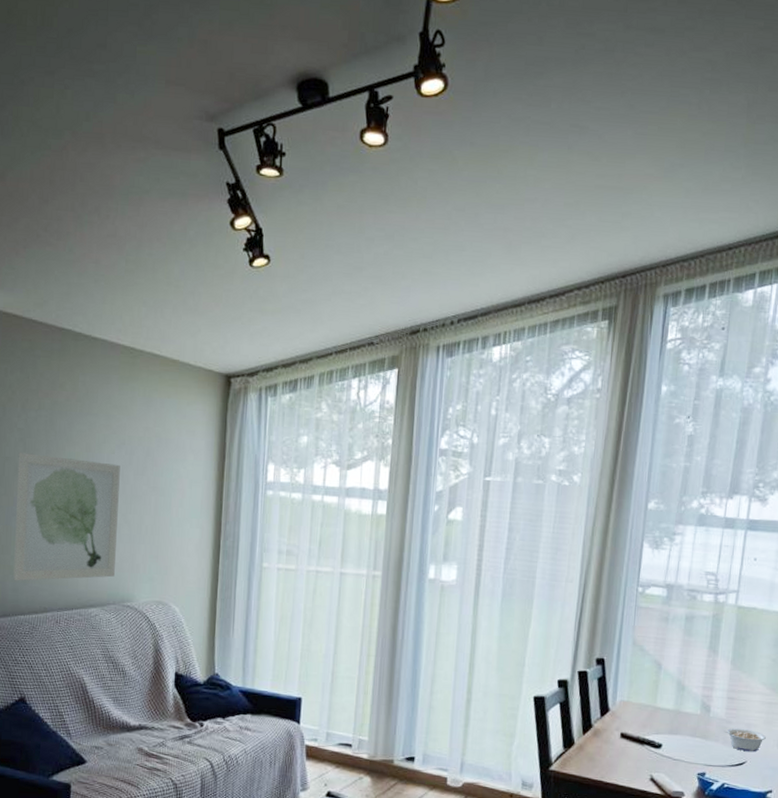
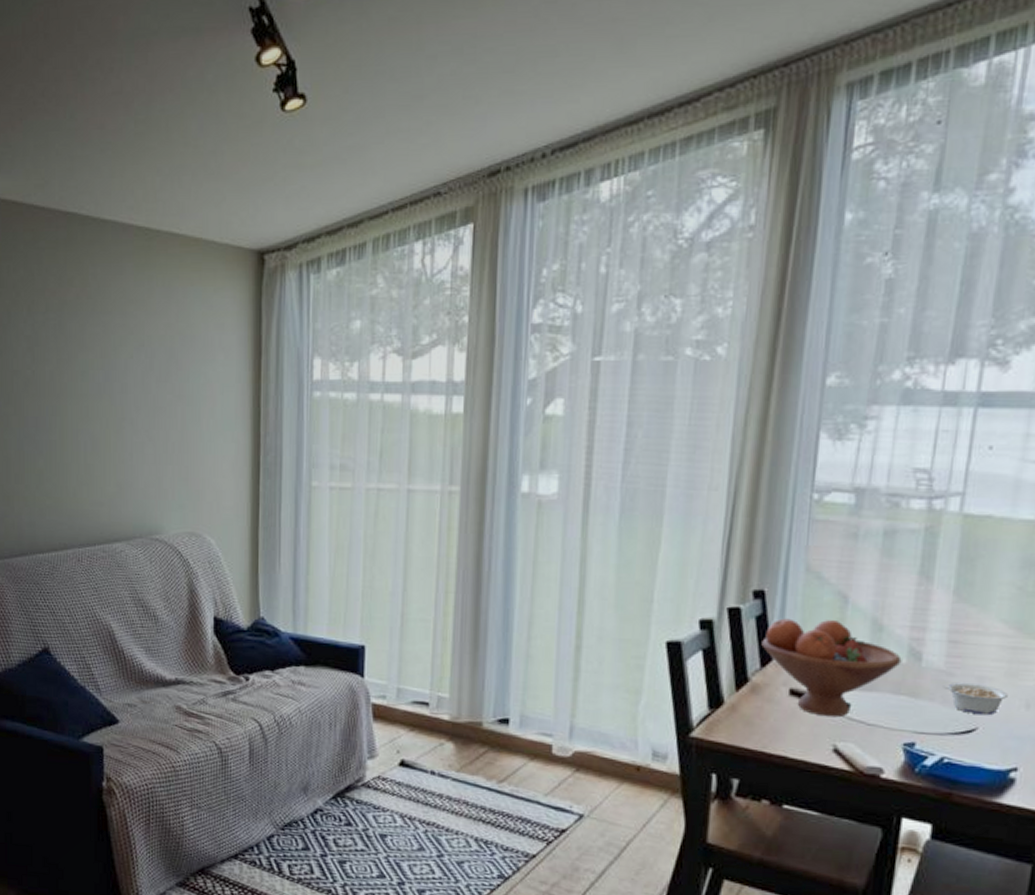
wall art: present [13,452,120,581] -> none [27,364,140,515]
fruit bowl: none [601,680,697,754] -> present [761,618,902,718]

